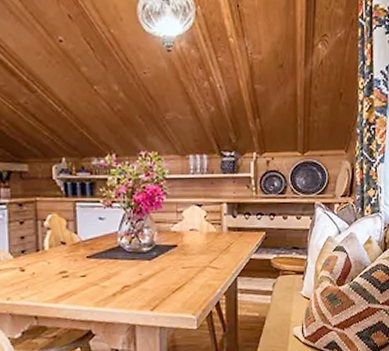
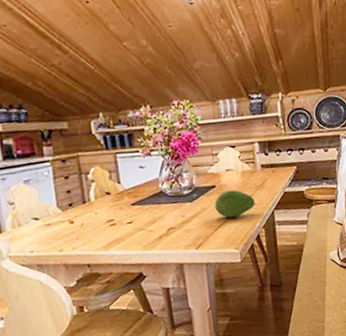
fruit: none [175,251,218,281] -> present [214,190,255,218]

